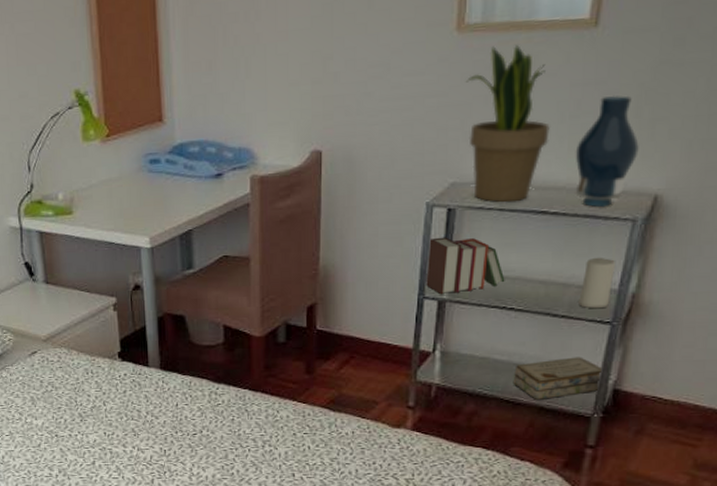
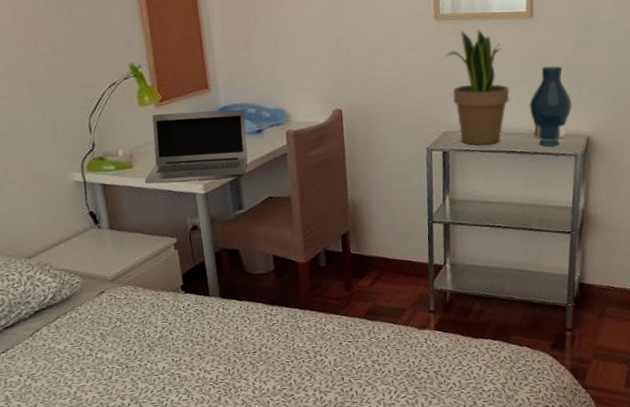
laptop: none [85,147,203,234] -> present [145,108,248,184]
books: present [426,237,505,295] -> none [432,173,492,219]
decorative box: present [513,357,603,400] -> none [506,260,570,296]
candle: present [578,257,615,309] -> none [546,183,568,223]

